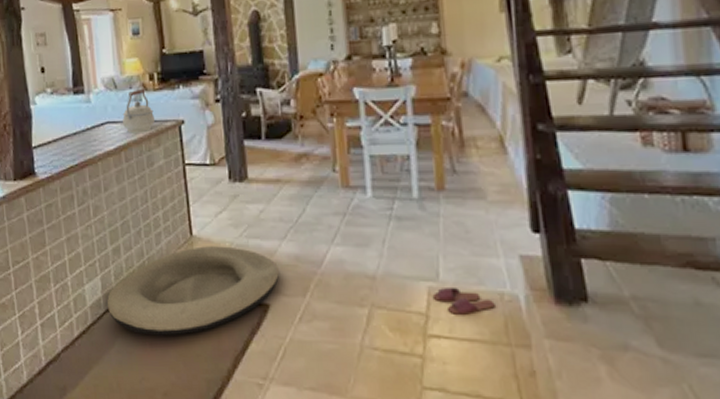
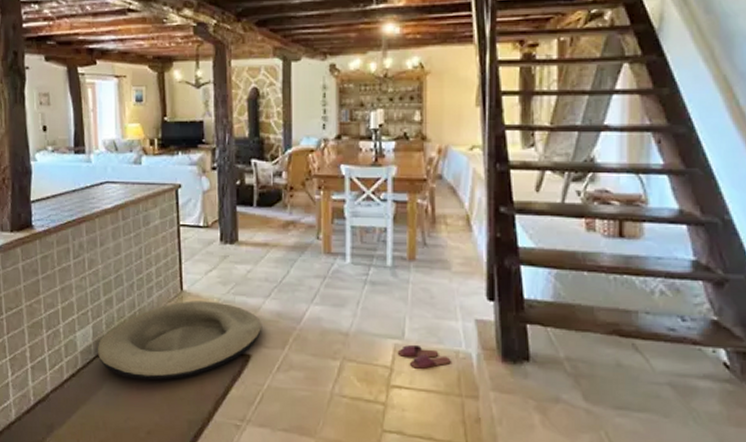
kettle: present [122,88,156,134] -> none [122,152,154,194]

